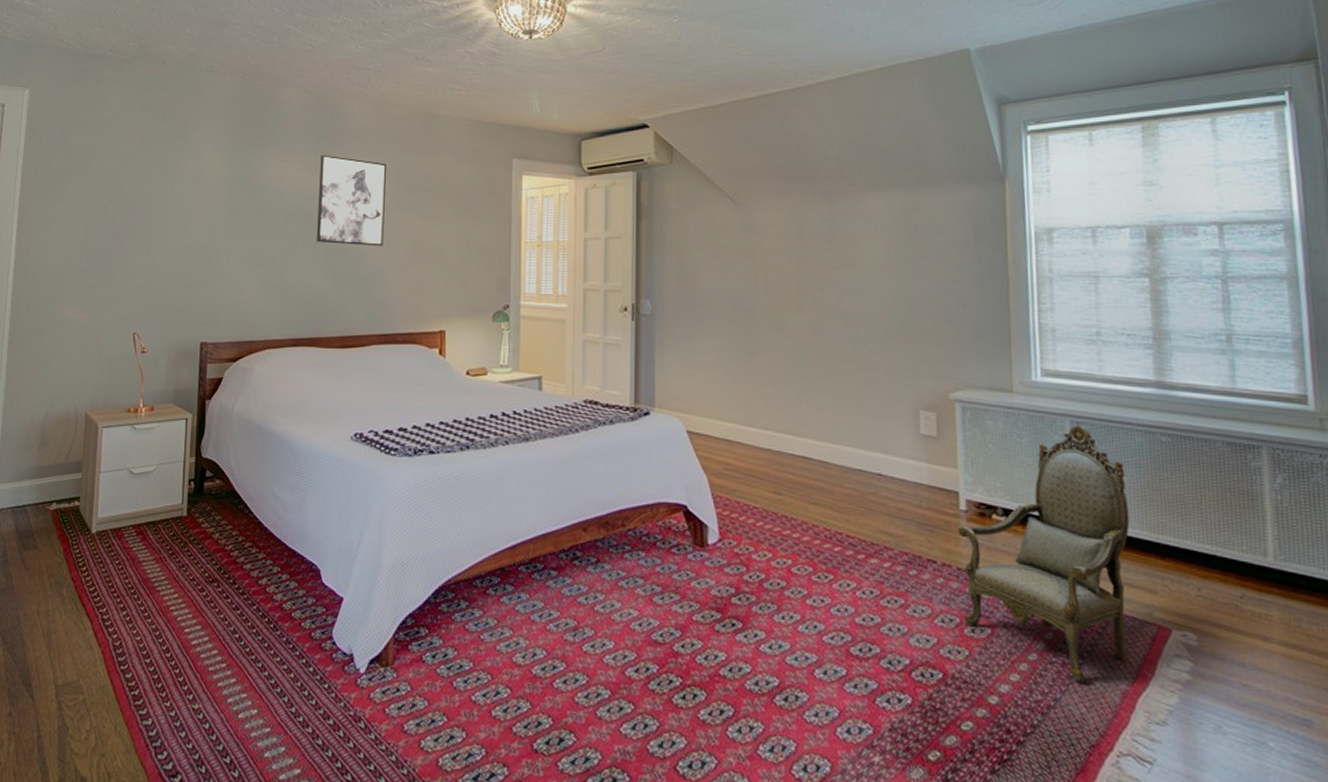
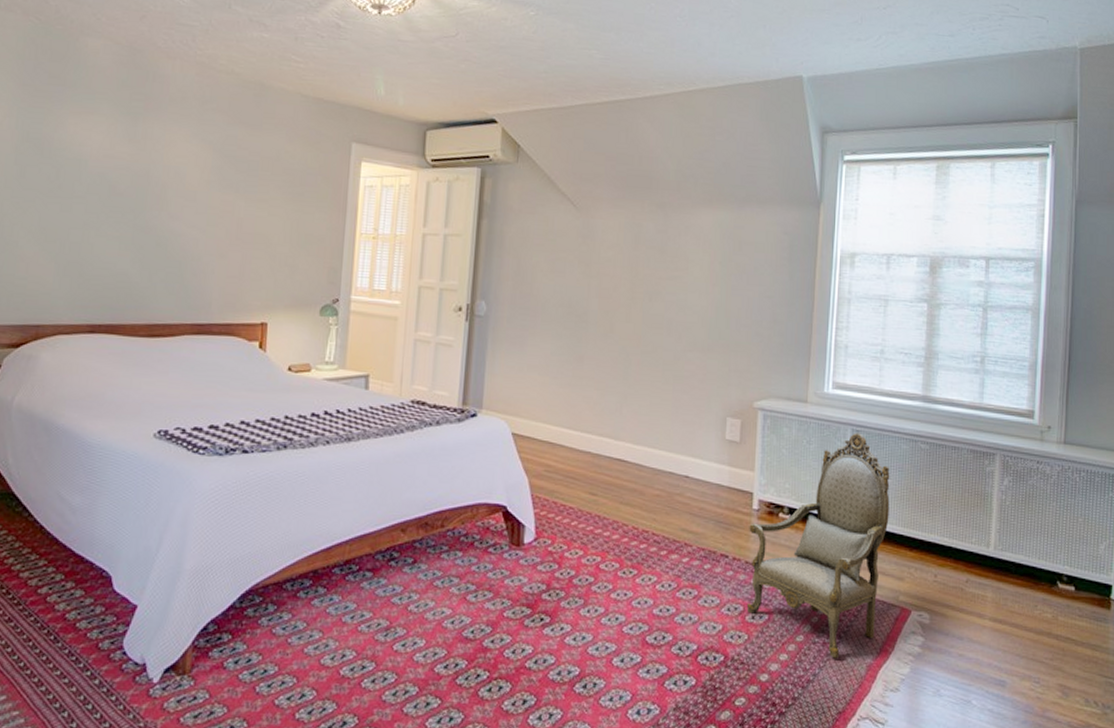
wall art: present [317,154,386,247] -> none [123,119,209,228]

